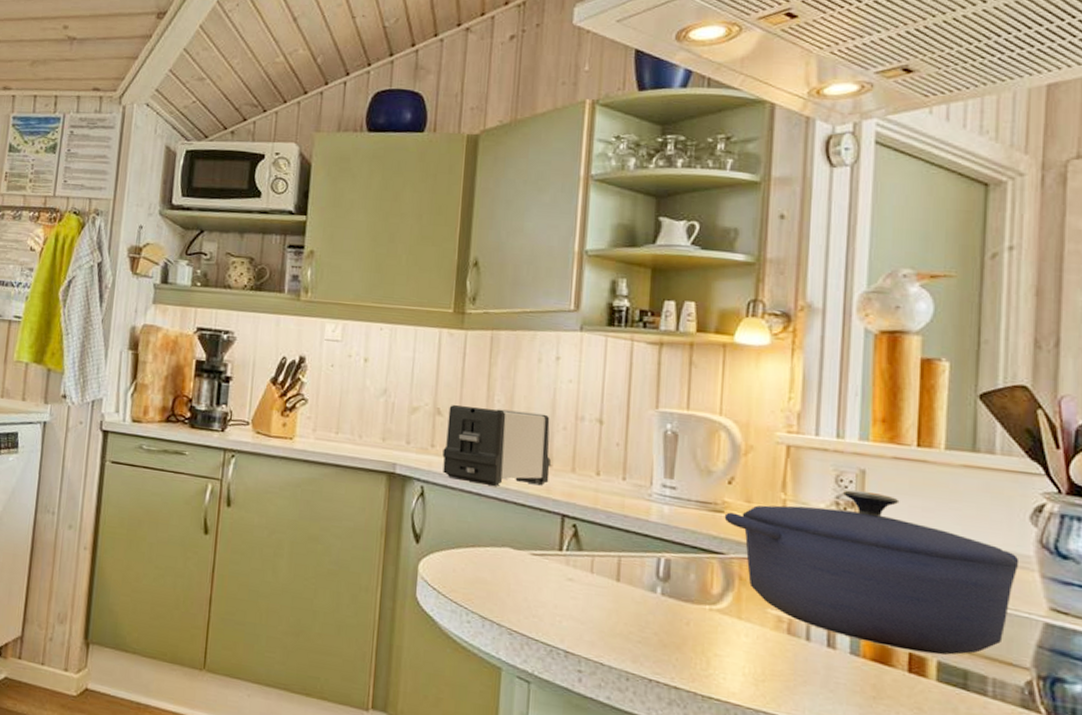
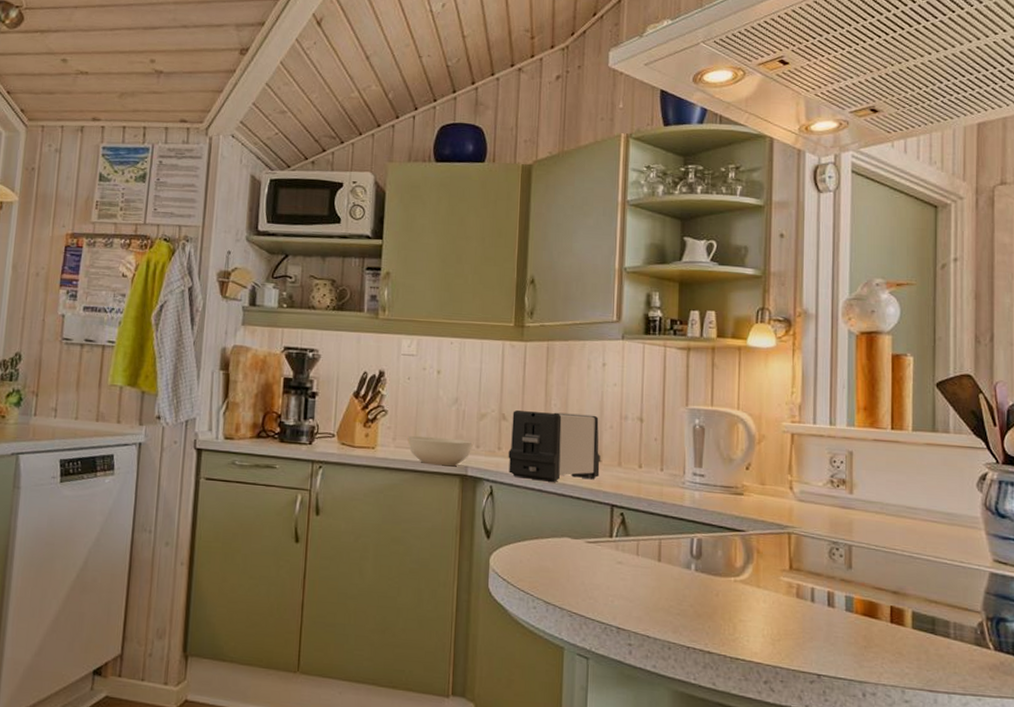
bowl: none [328,427,404,463] -> present [406,435,474,467]
cooking pot: present [724,490,1020,655] -> none [744,469,970,606]

